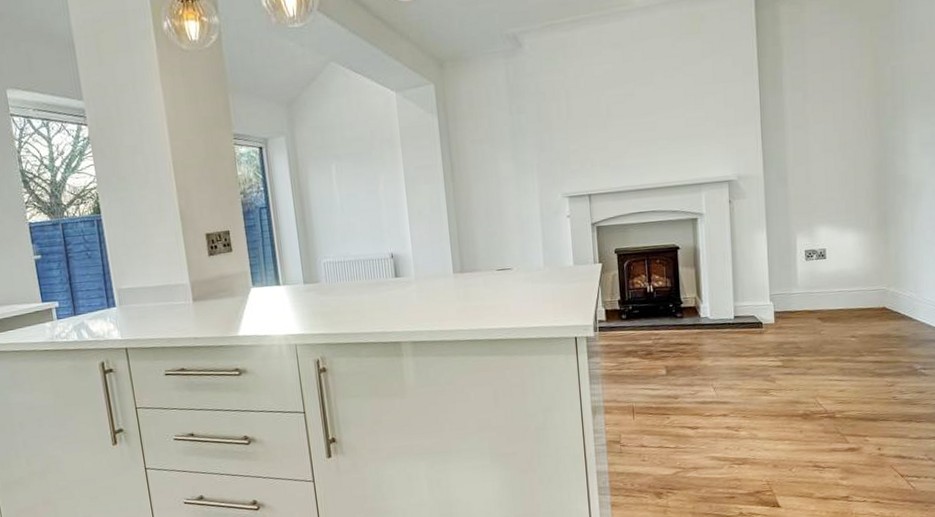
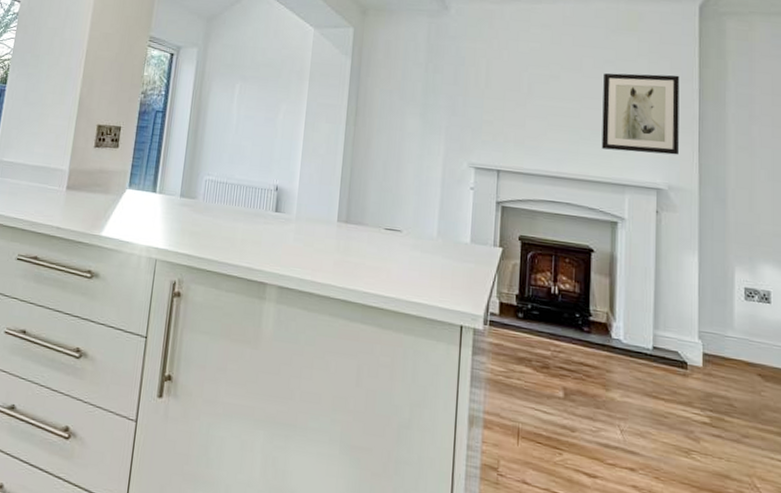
wall art: none [674,70,745,155] -> present [601,73,680,155]

